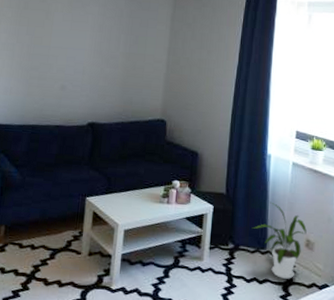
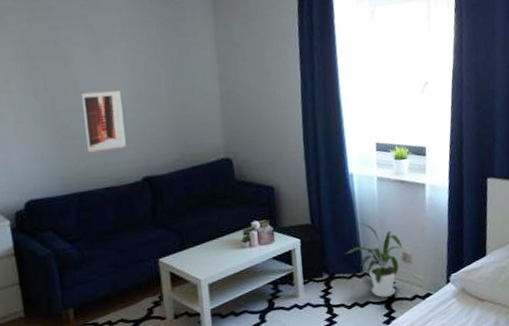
wall art: none [48,42,86,95] -> present [80,89,126,153]

